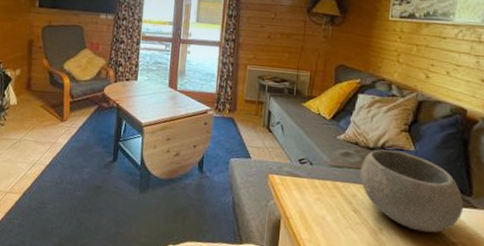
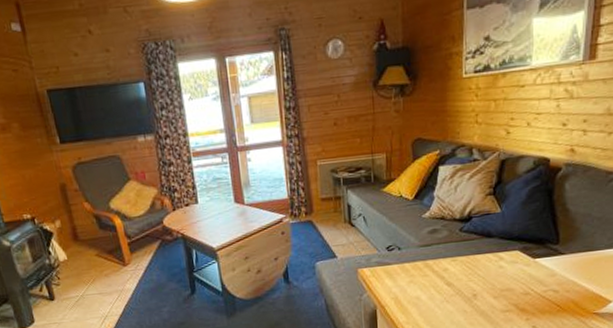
bowl: present [360,149,464,233] -> none [450,216,552,289]

